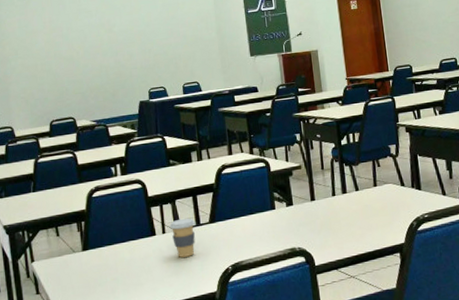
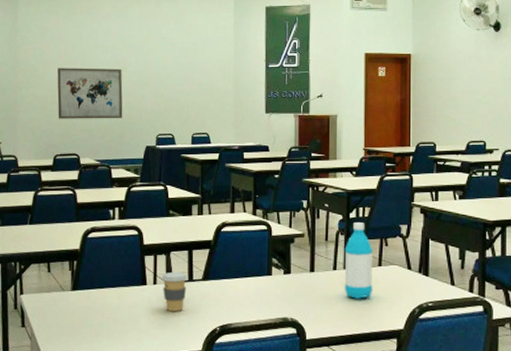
wall art: none [44,30,114,86] -> present [57,68,123,119]
water bottle: none [340,148,372,221] -> present [344,222,373,299]

